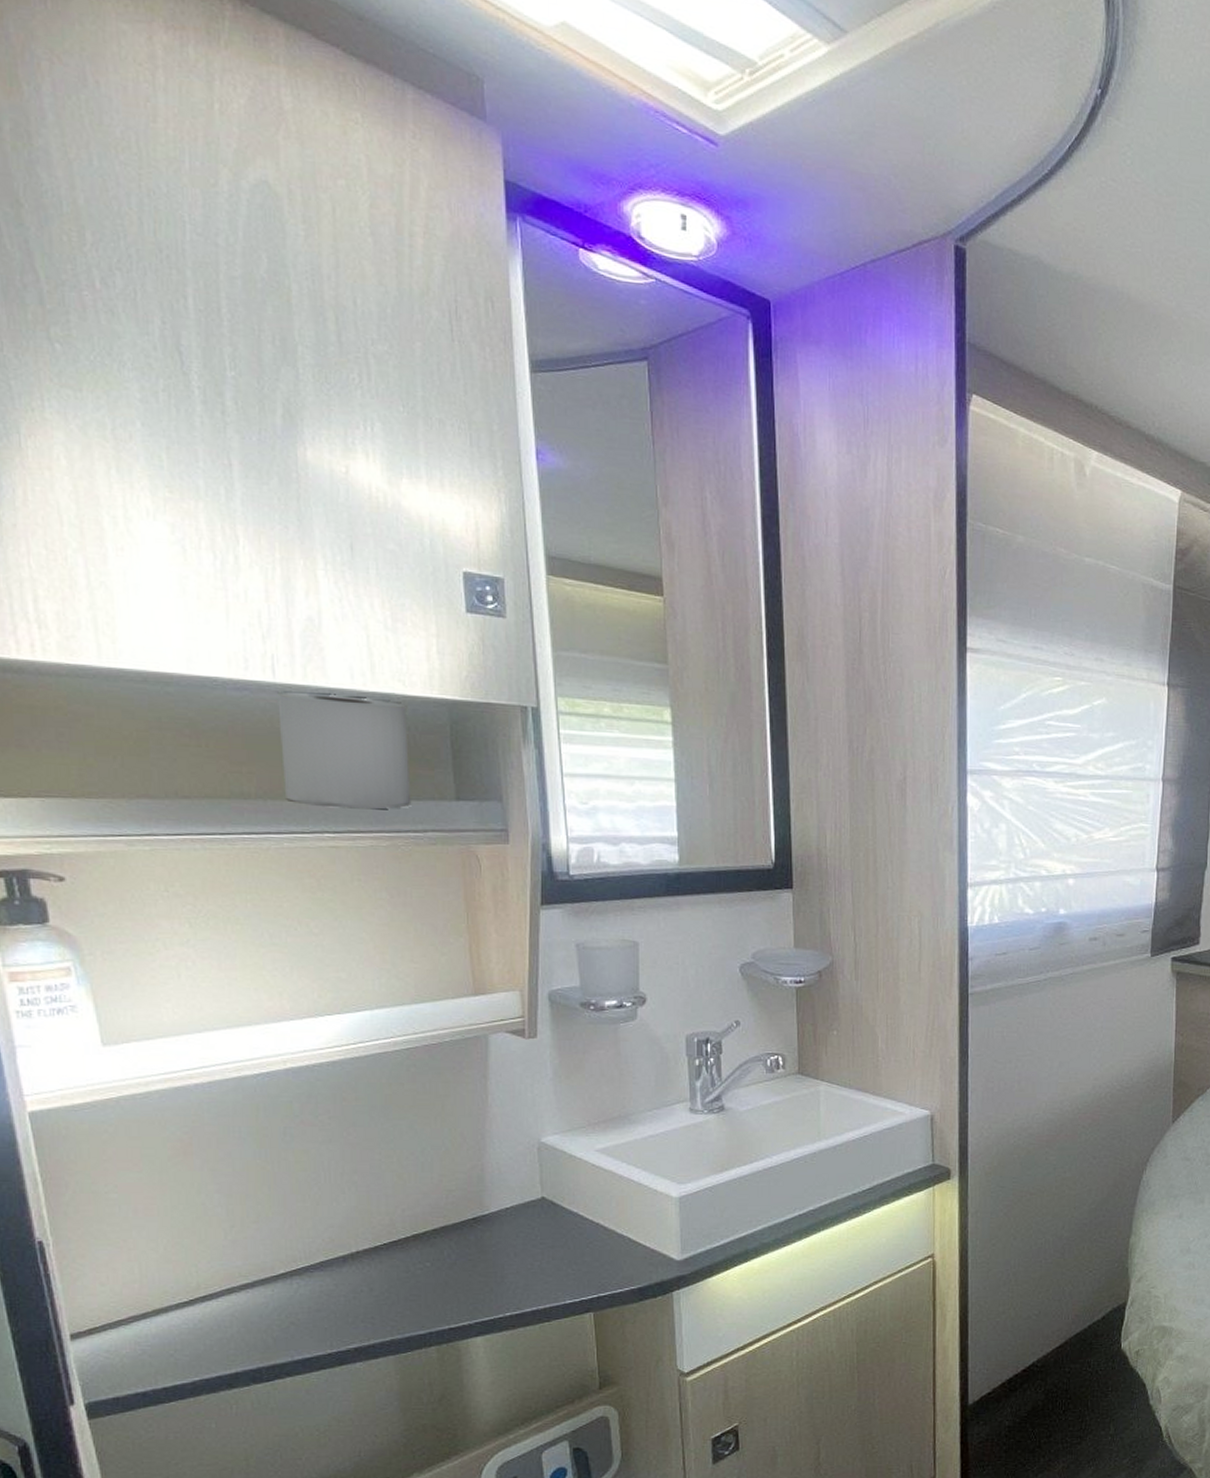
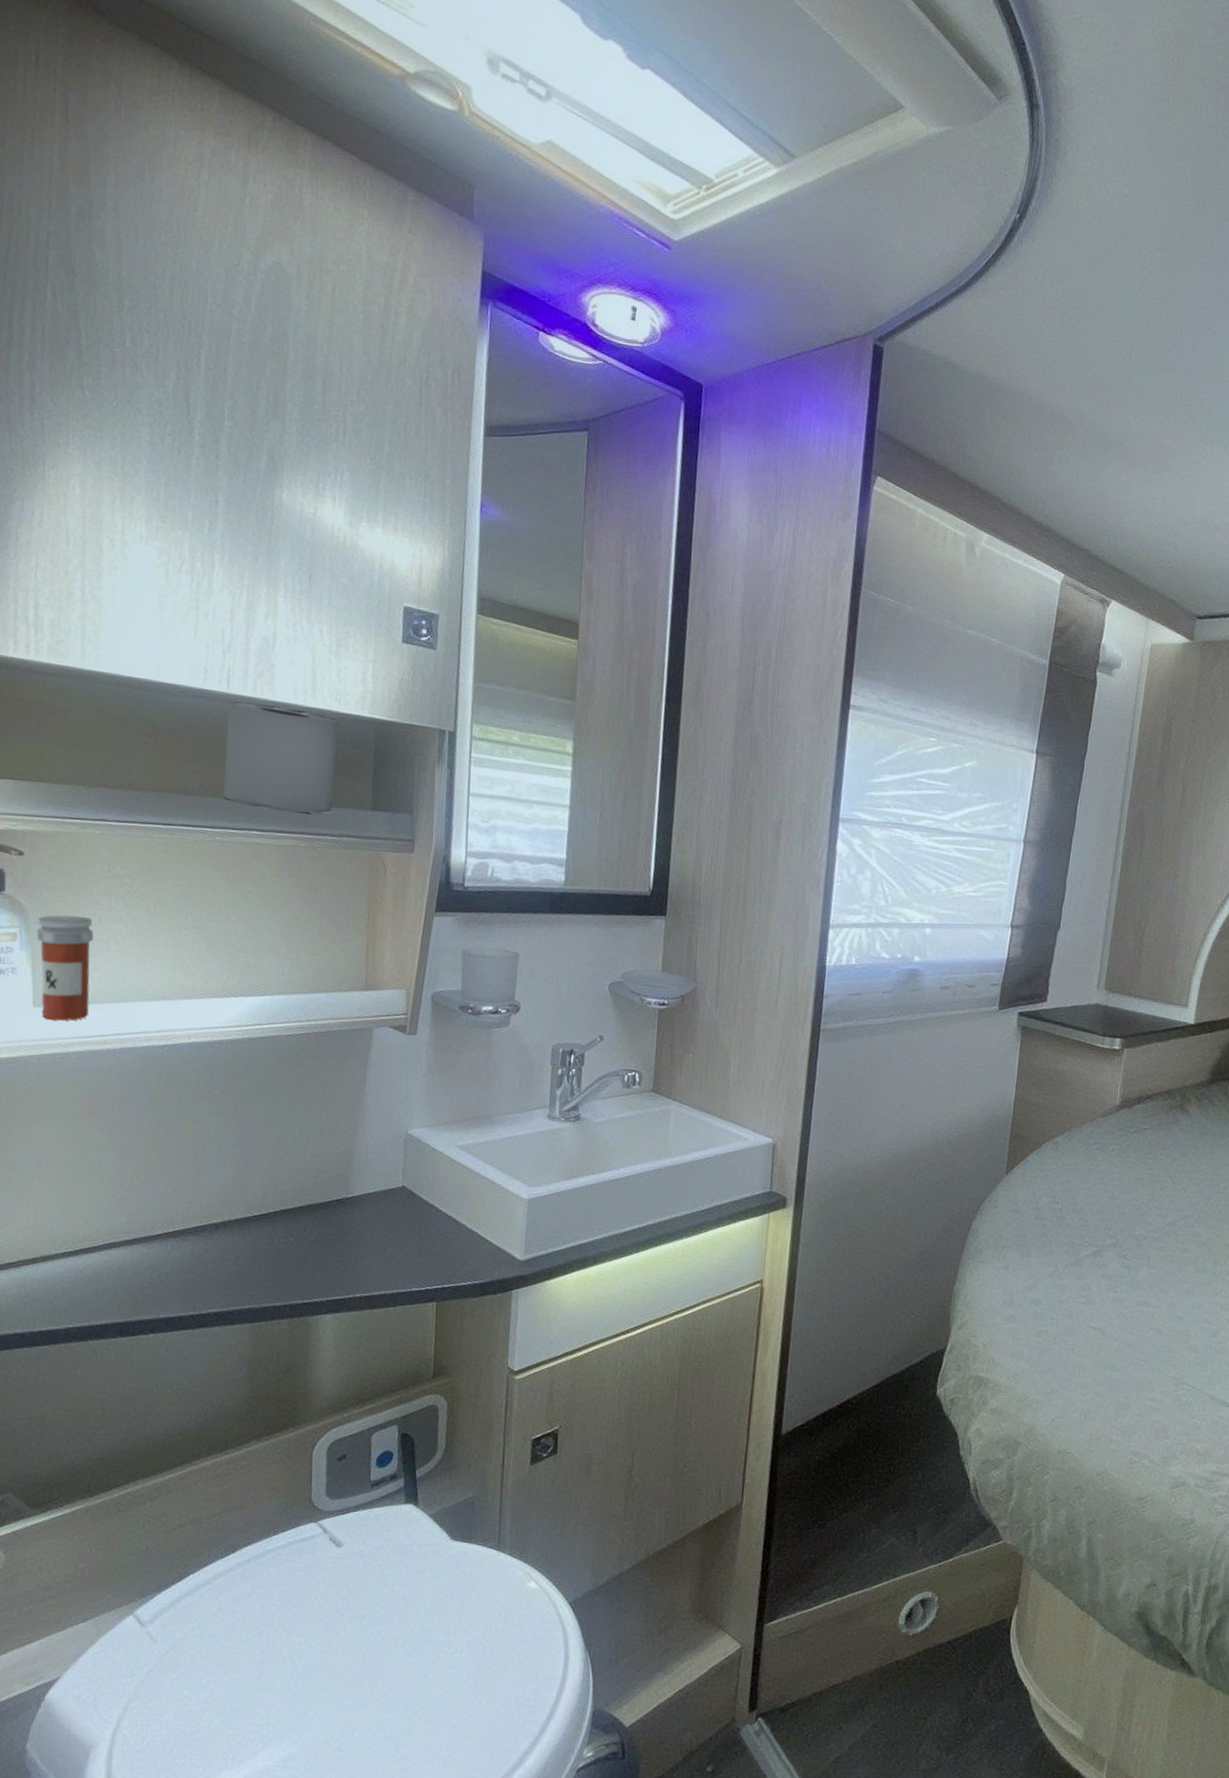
medicine: none [93,943,168,1058] -> present [36,915,94,1021]

